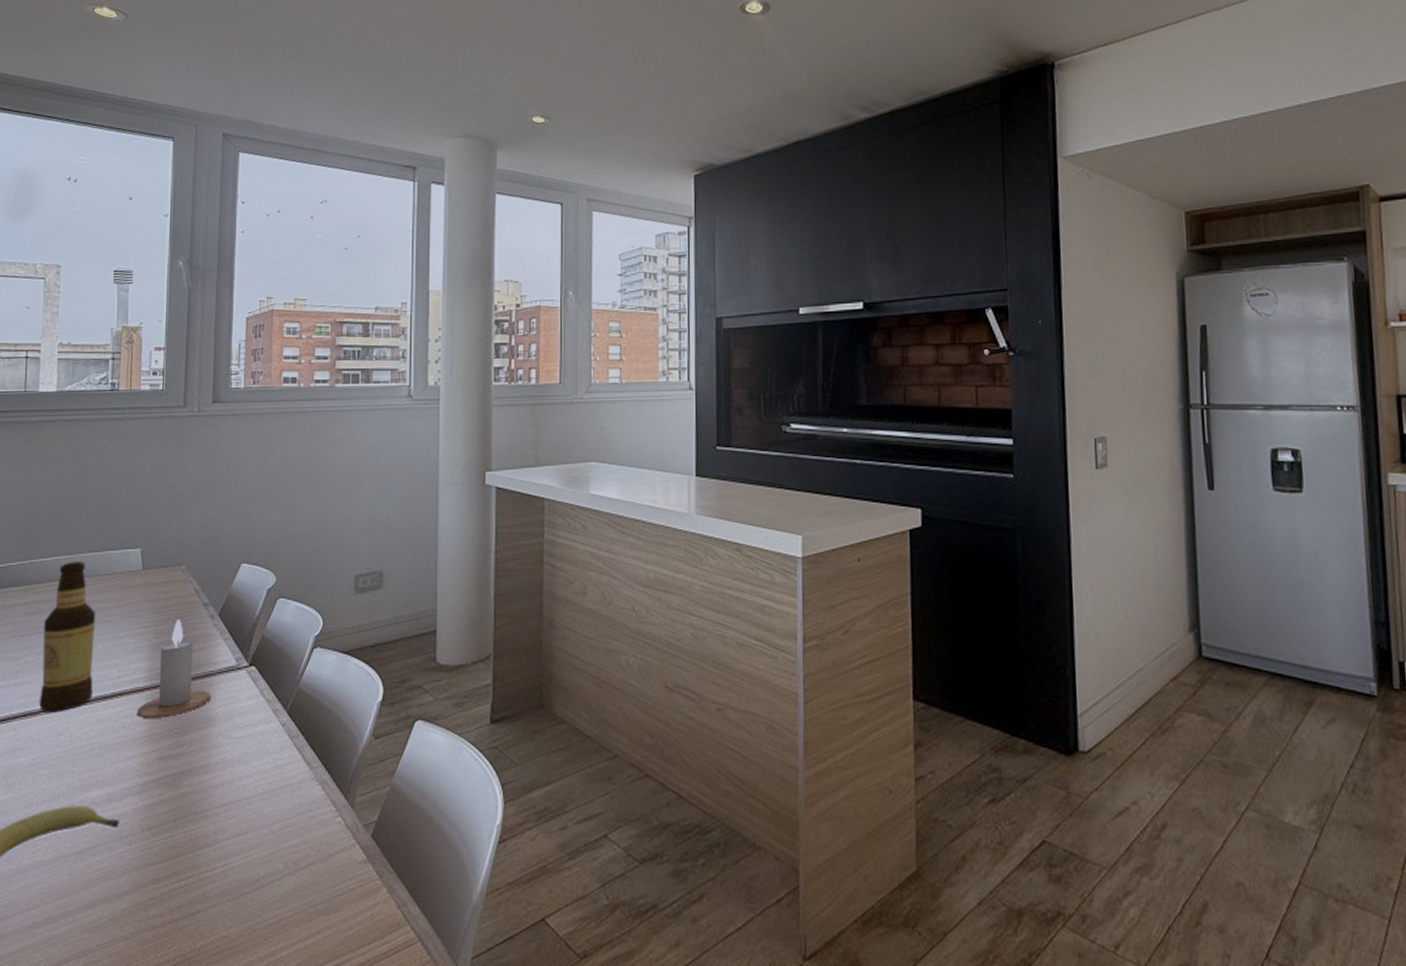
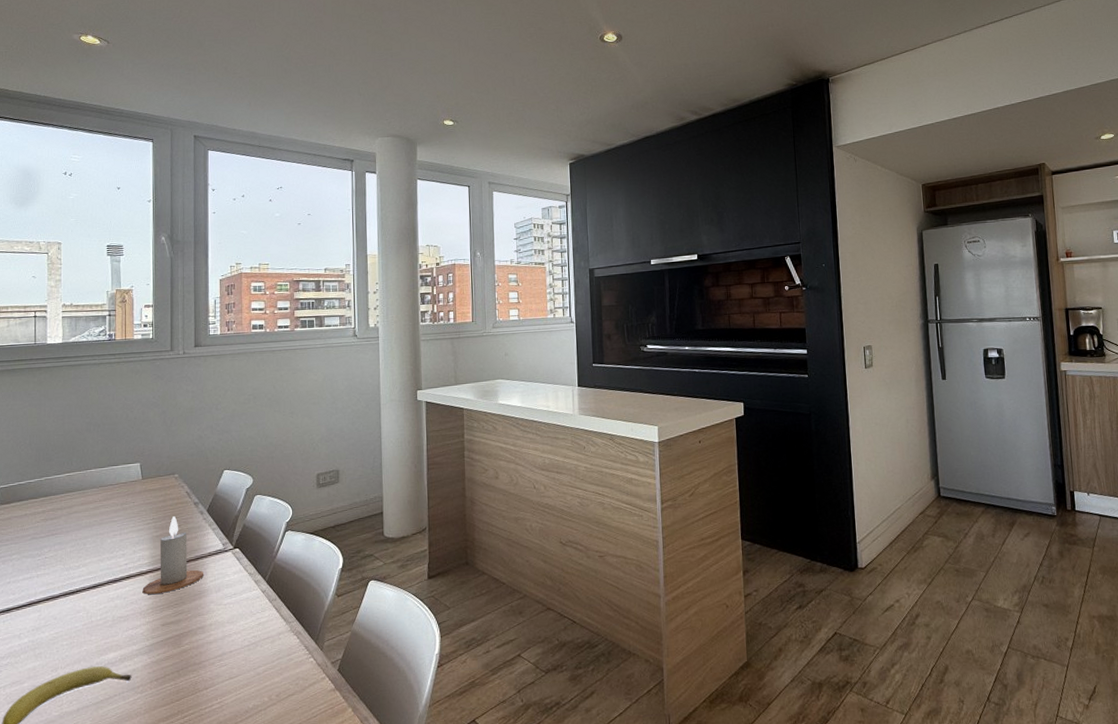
bottle: present [38,561,95,713] -> none [59,476,105,596]

